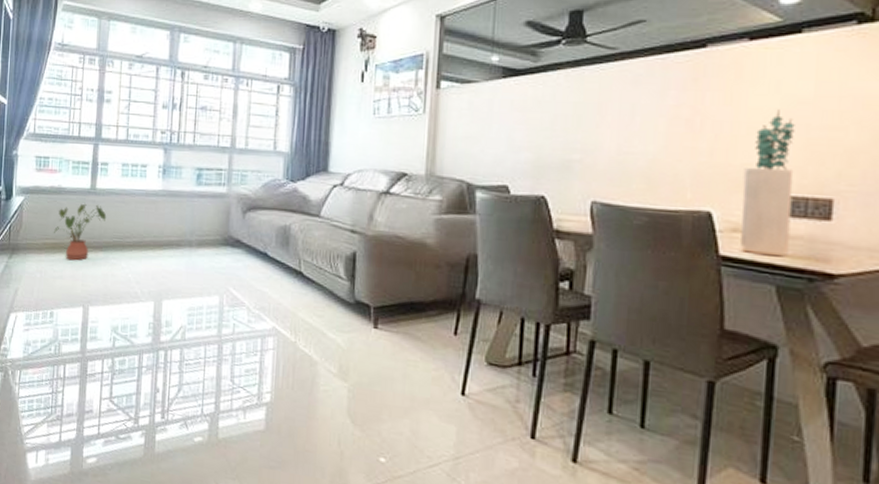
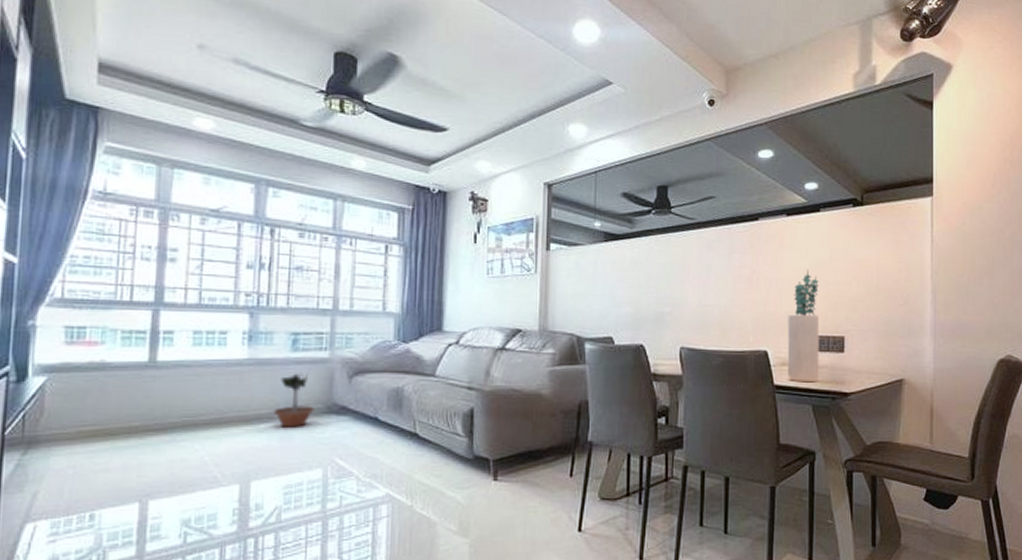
house plant: present [53,203,107,261] -> none [93,379,173,449]
potted tree: none [180,203,214,256] -> present [273,370,314,427]

